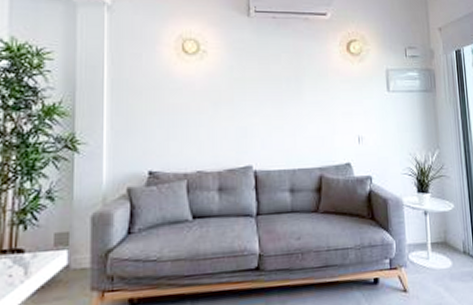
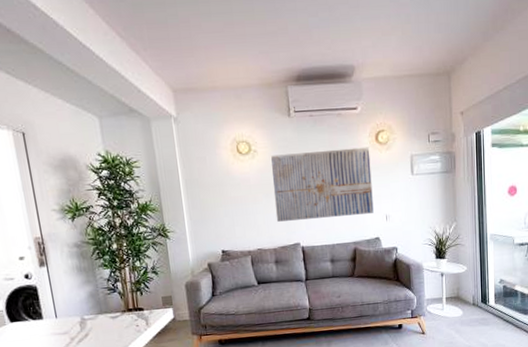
wall art: none [222,56,344,138] -> present [270,147,374,222]

